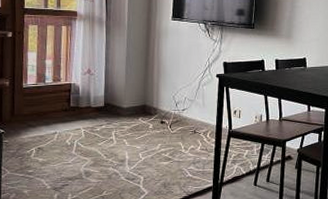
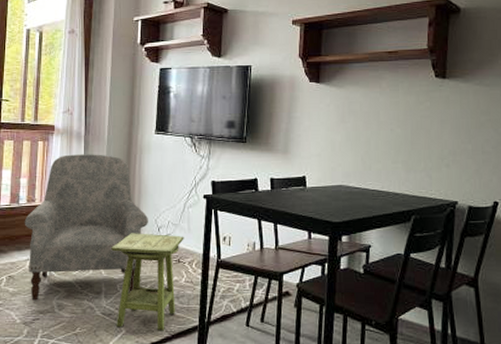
armchair: none [51,38,167,169] -> present [24,154,148,301]
side table: none [133,108,199,192] -> present [111,233,184,331]

